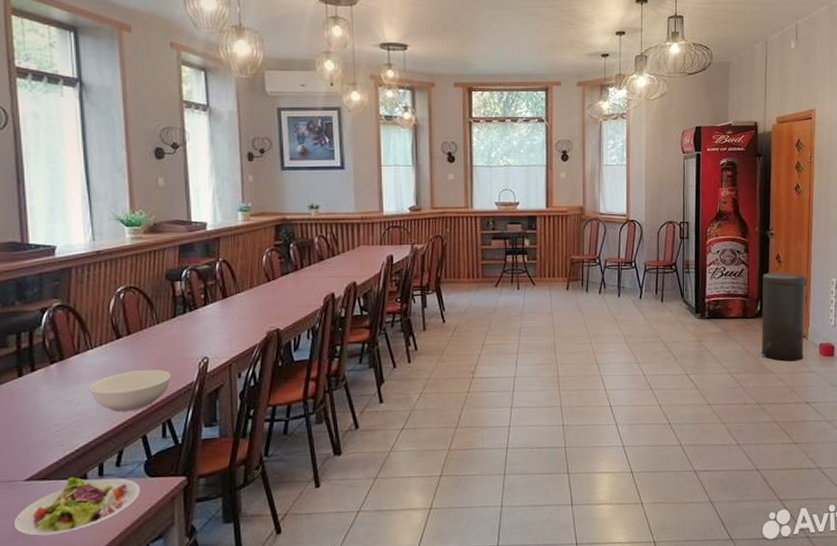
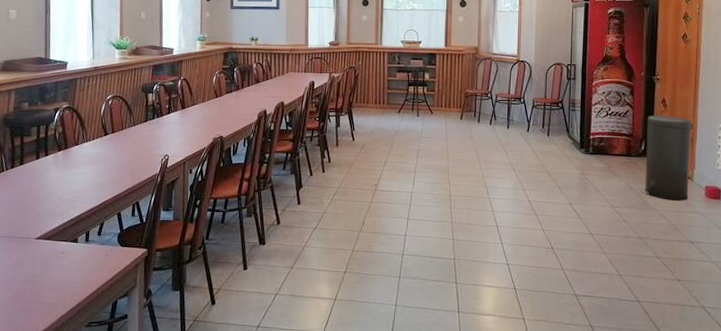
salad plate: present [14,476,140,536] -> none [26,239,114,283]
bowl: present [89,370,172,412] -> none [83,161,142,193]

